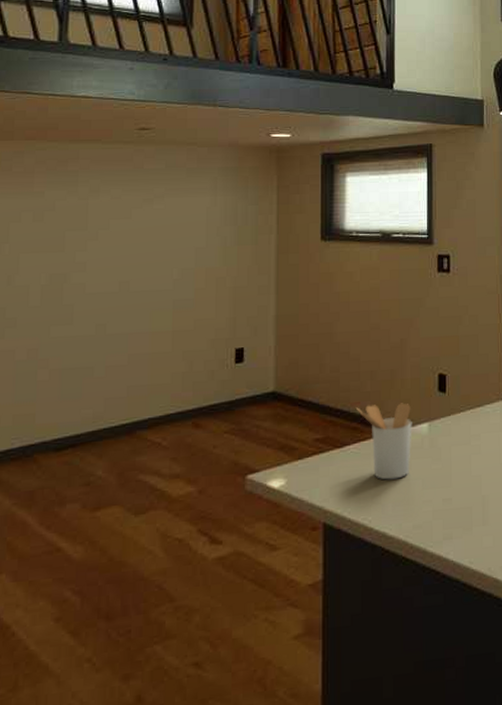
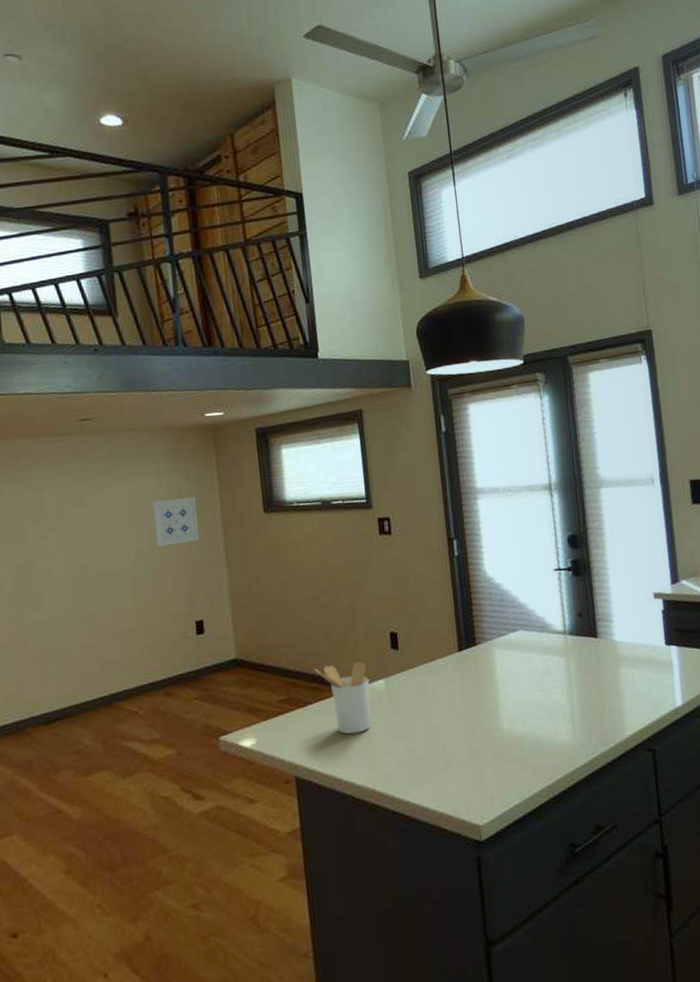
wall art: none [204,218,251,267] -> present [152,497,199,547]

